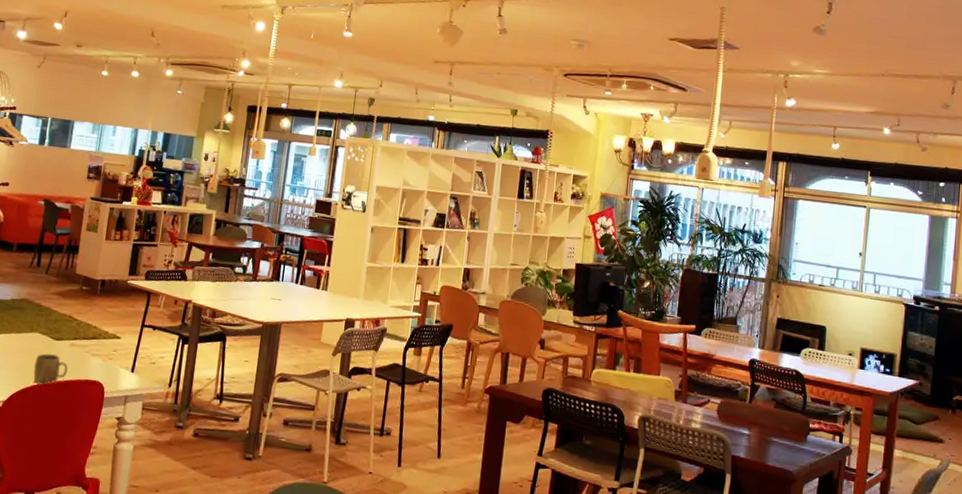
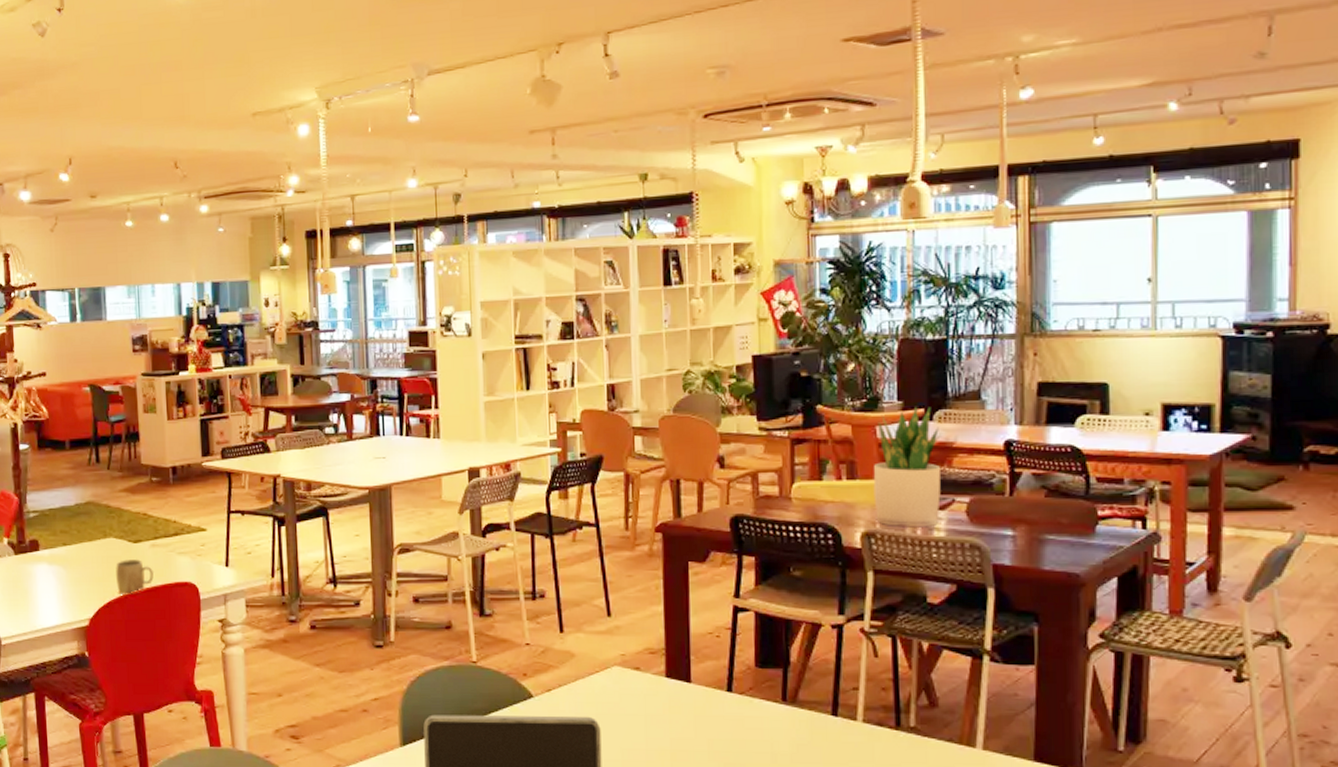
planter: none [651,322,705,420] -> present [873,406,941,528]

